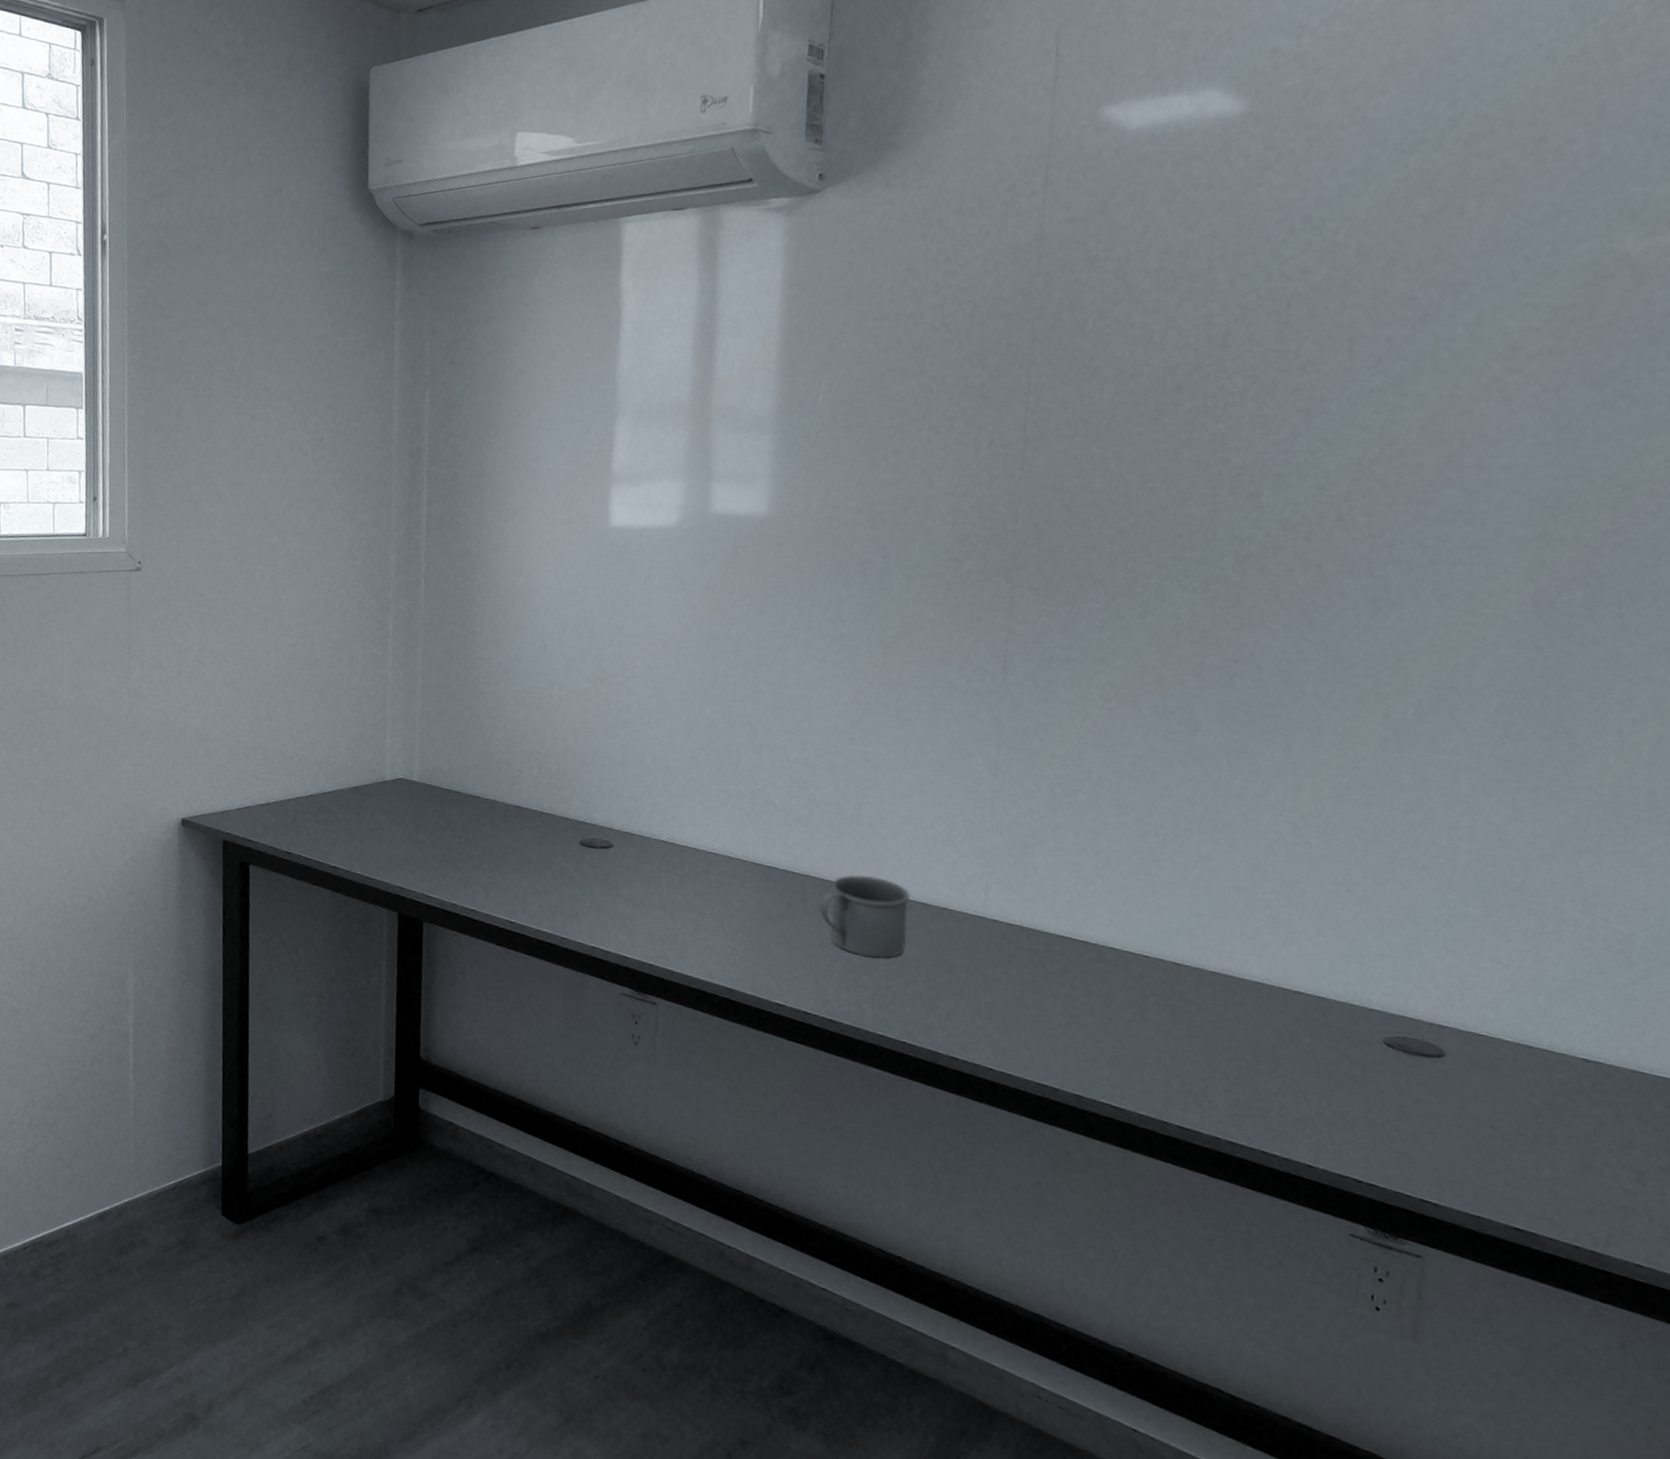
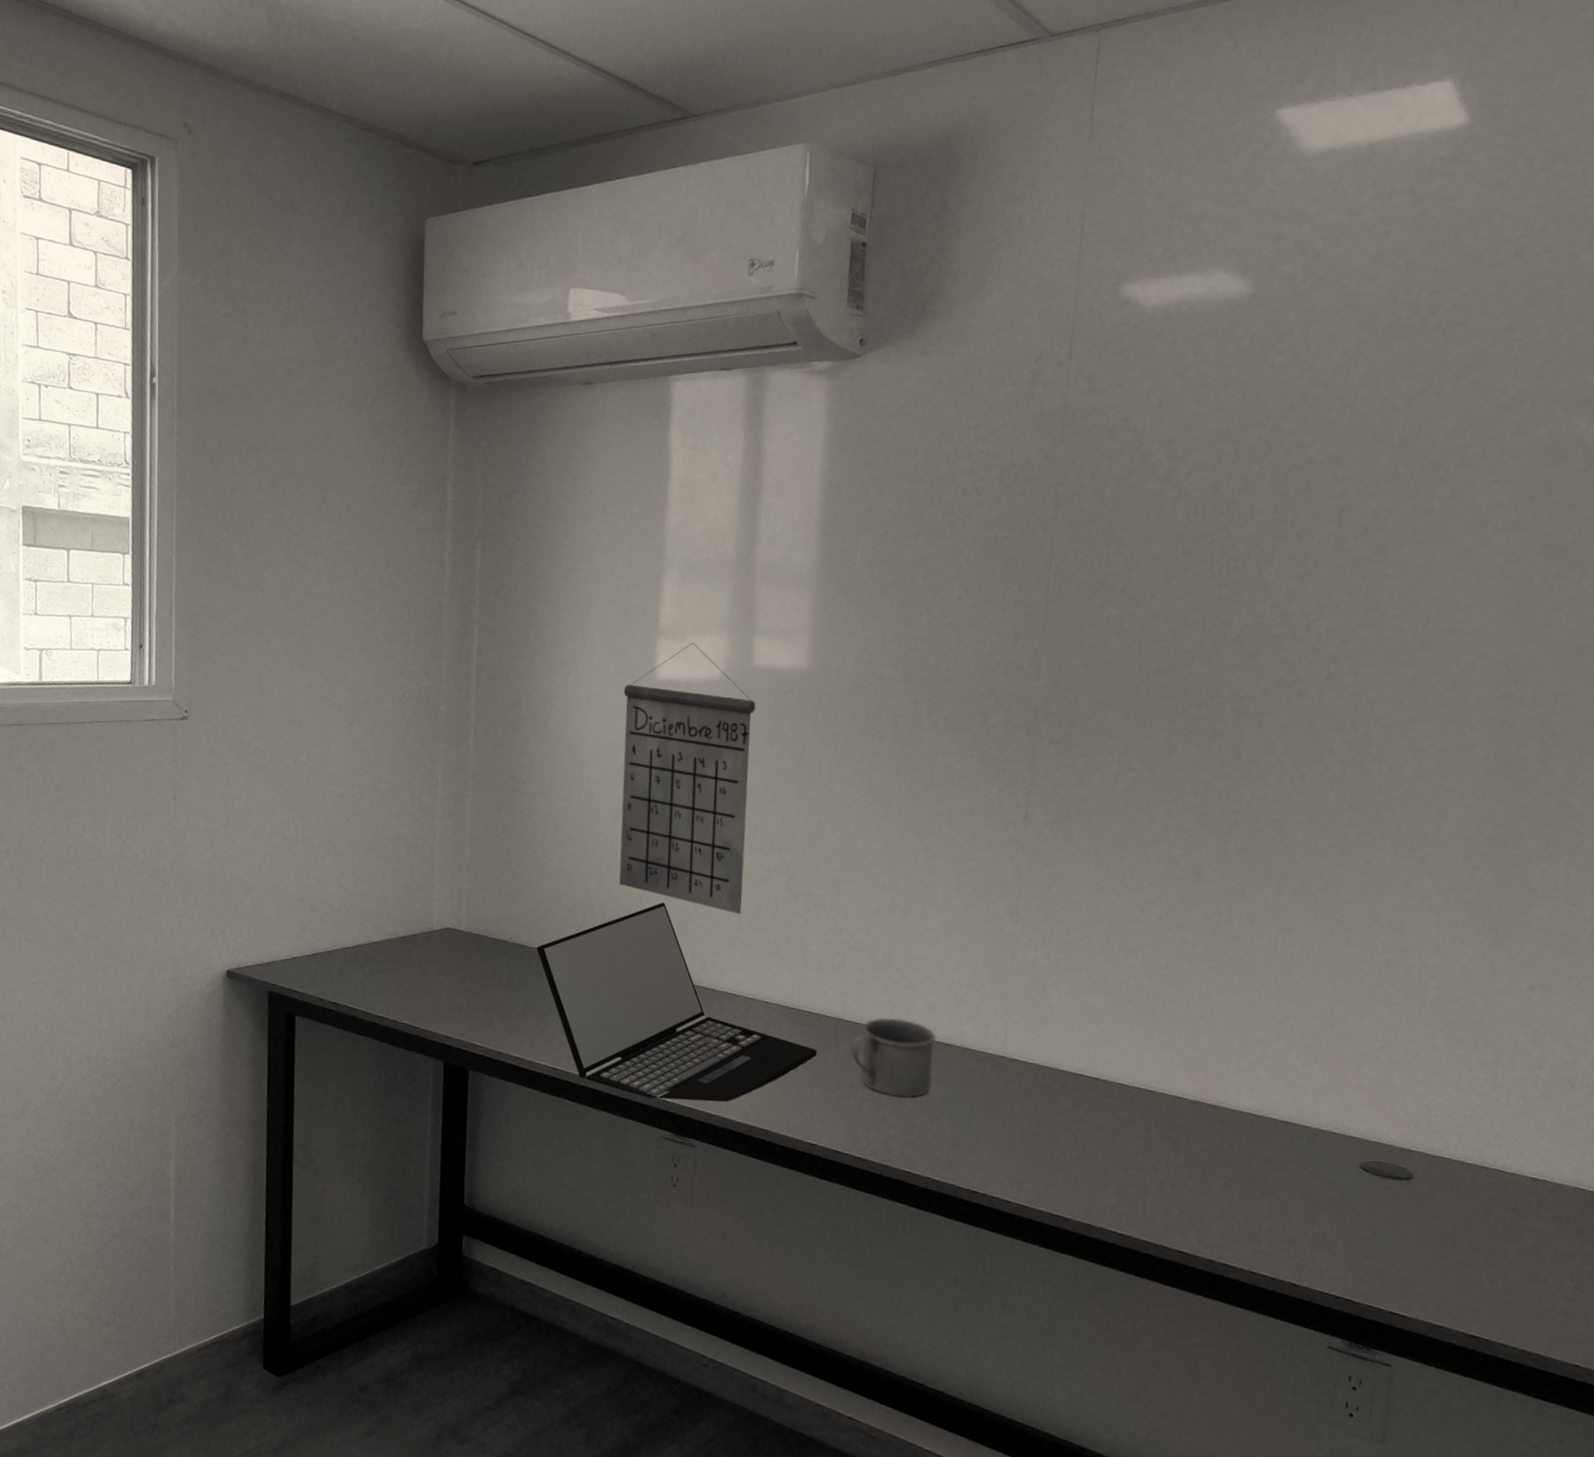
laptop: none [490,753,784,959] -> present [536,902,817,1102]
calendar: none [574,489,715,767] -> present [619,642,756,915]

